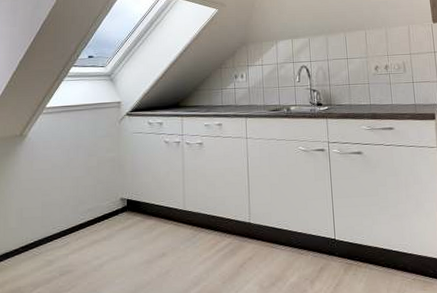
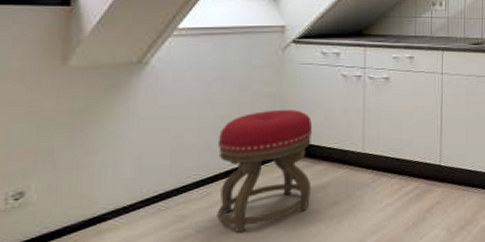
stool: none [74,171,145,277] -> present [217,109,313,233]

